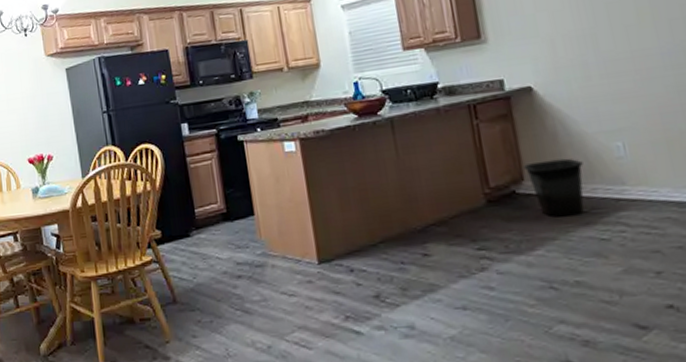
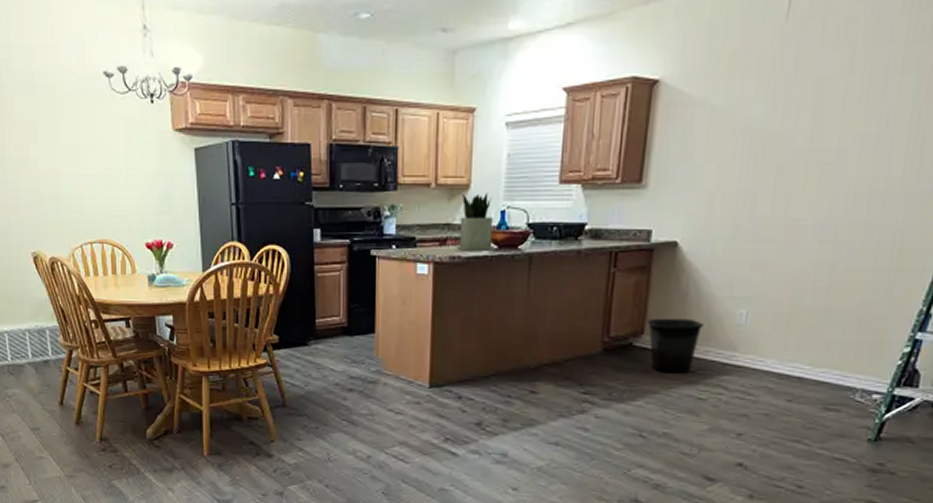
planter: none [315,68,356,125] -> present [457,193,496,252]

